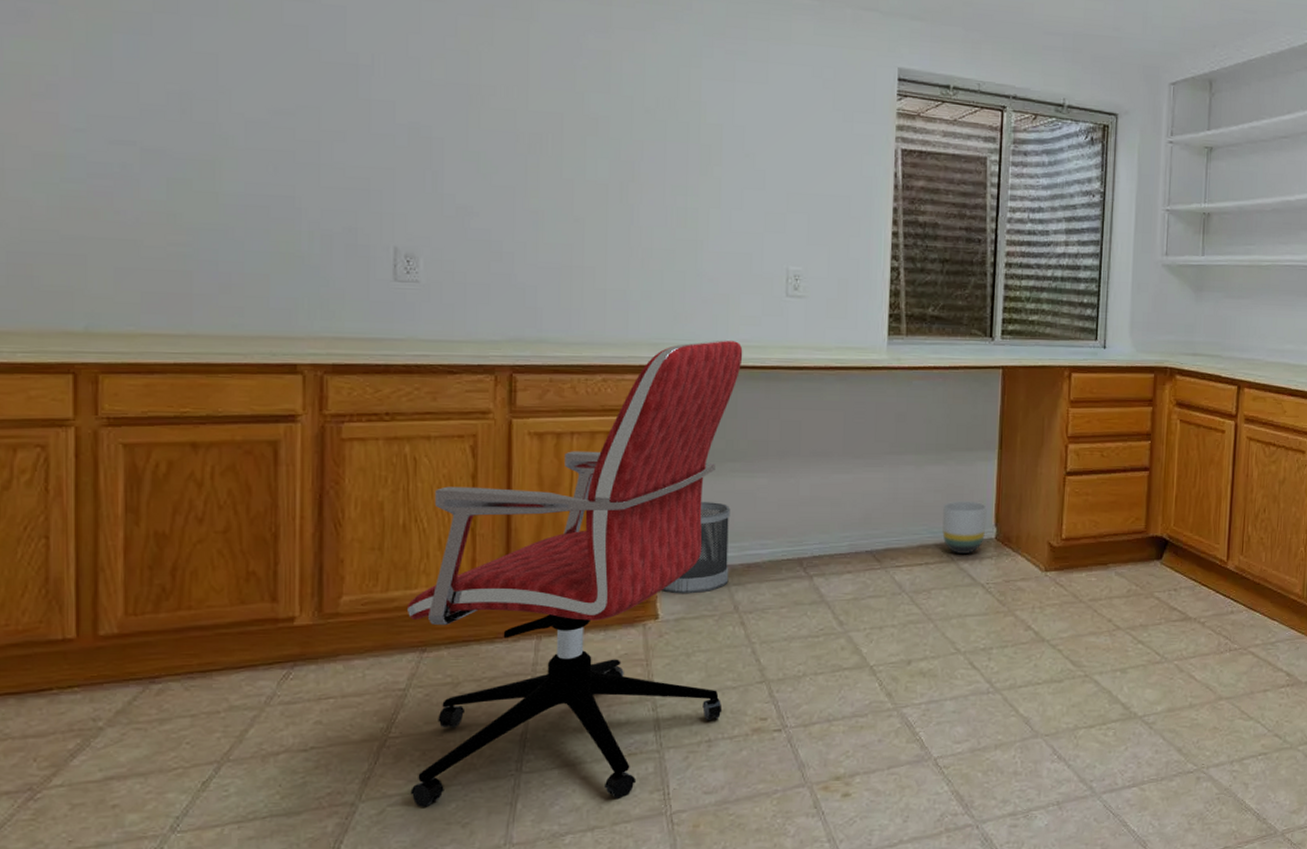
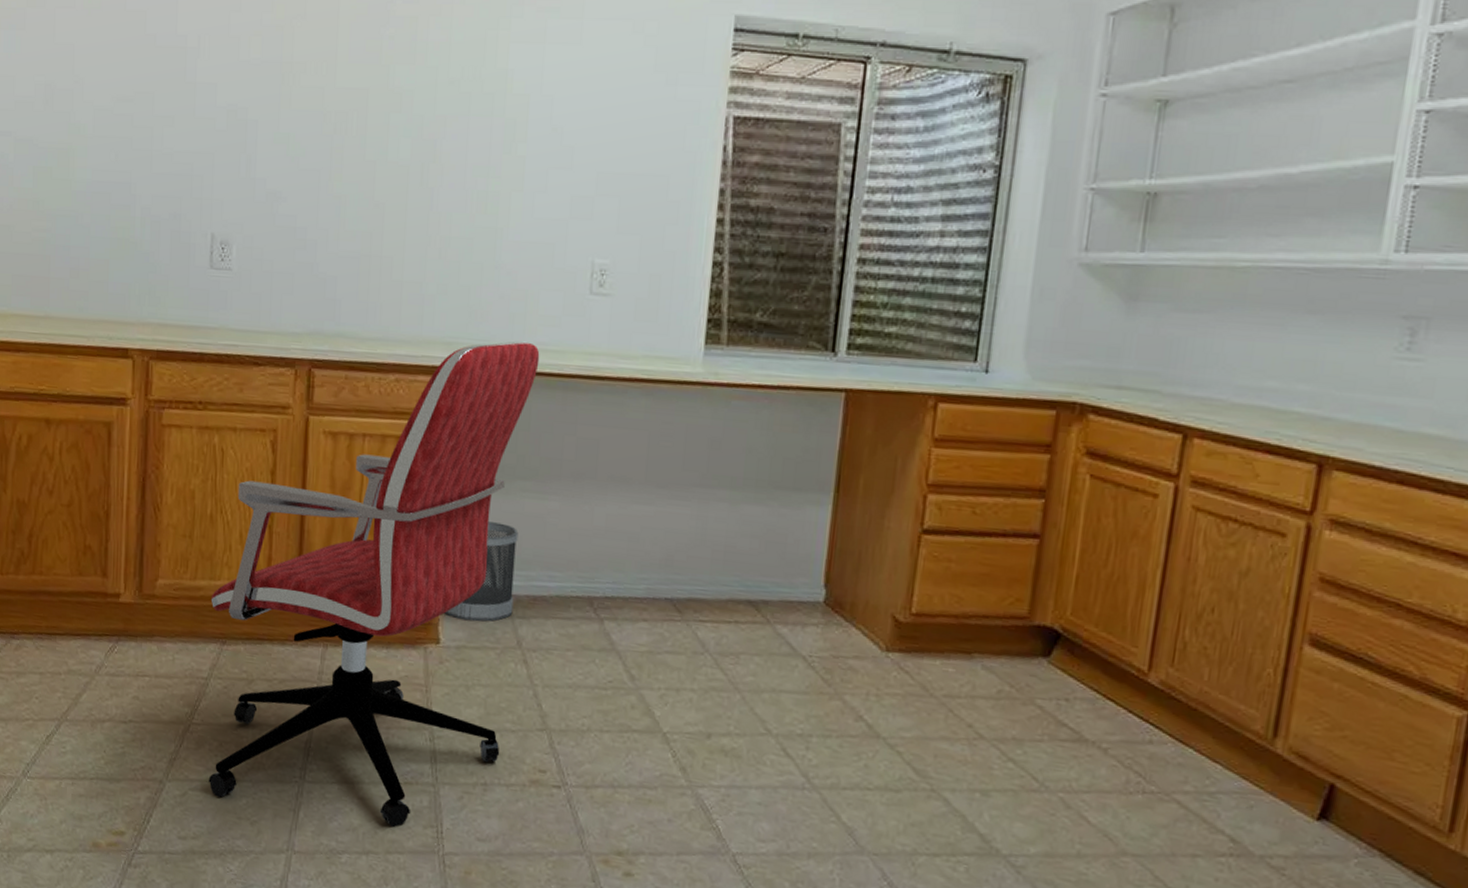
planter: present [942,501,987,553] -> none [757,551,816,617]

